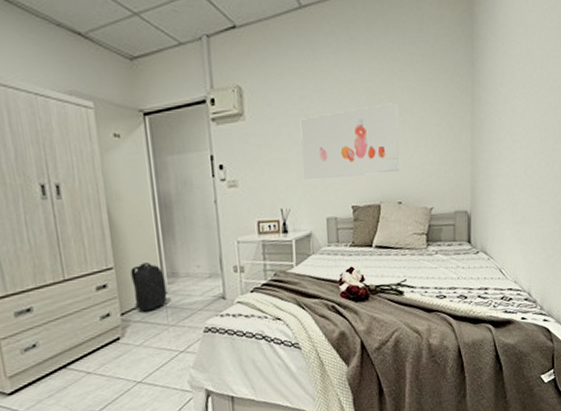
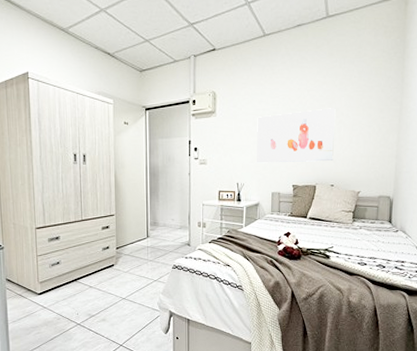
backpack: present [130,262,167,312] -> none [124,214,149,248]

